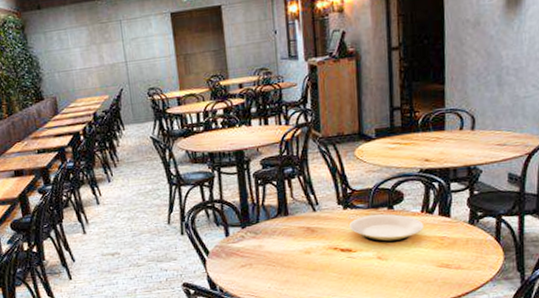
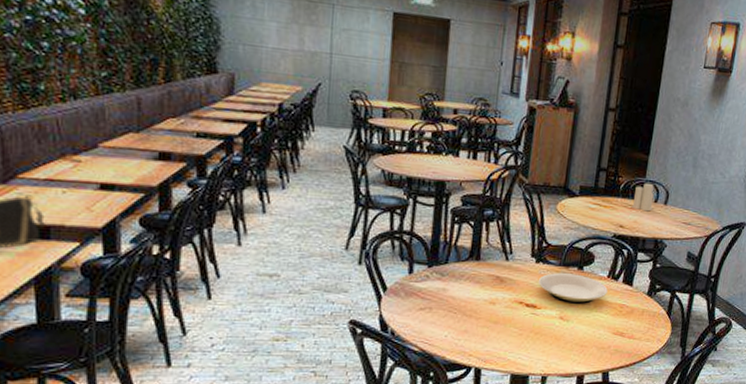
candle: none [434,111,460,141] -> present [631,183,654,212]

